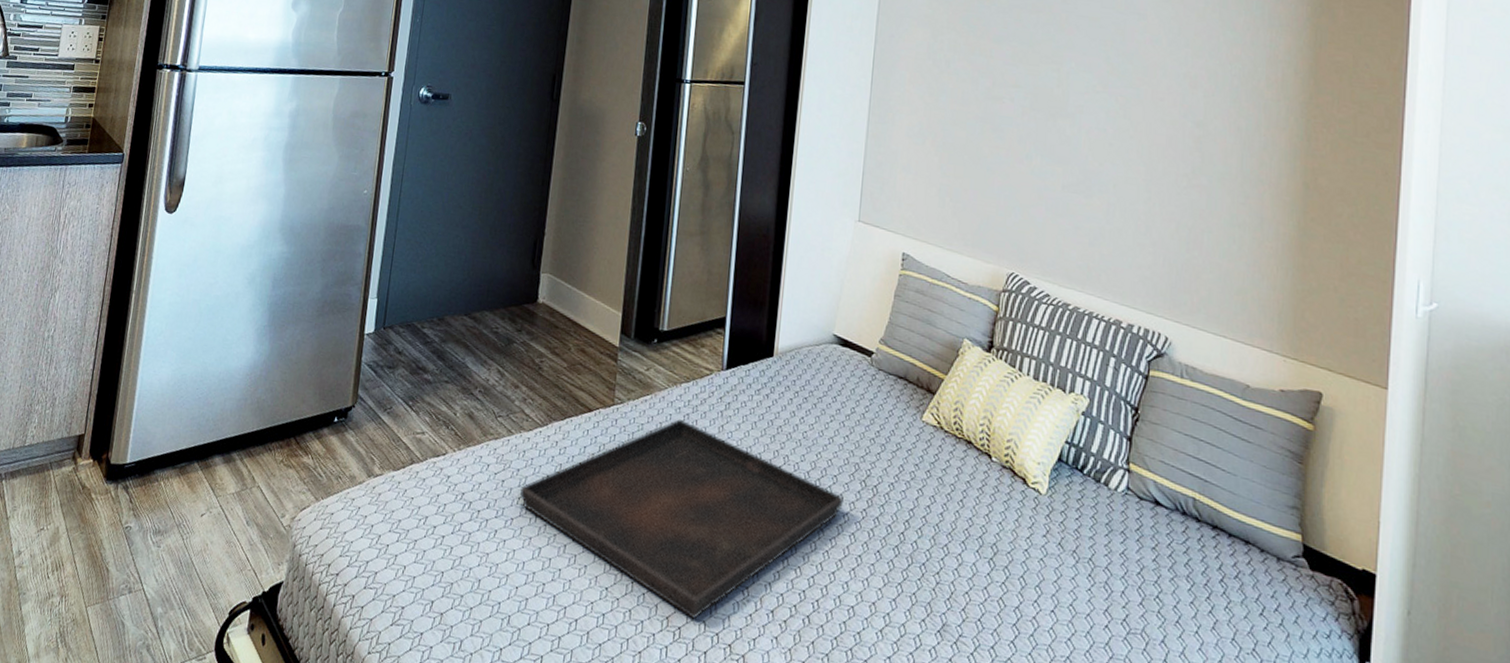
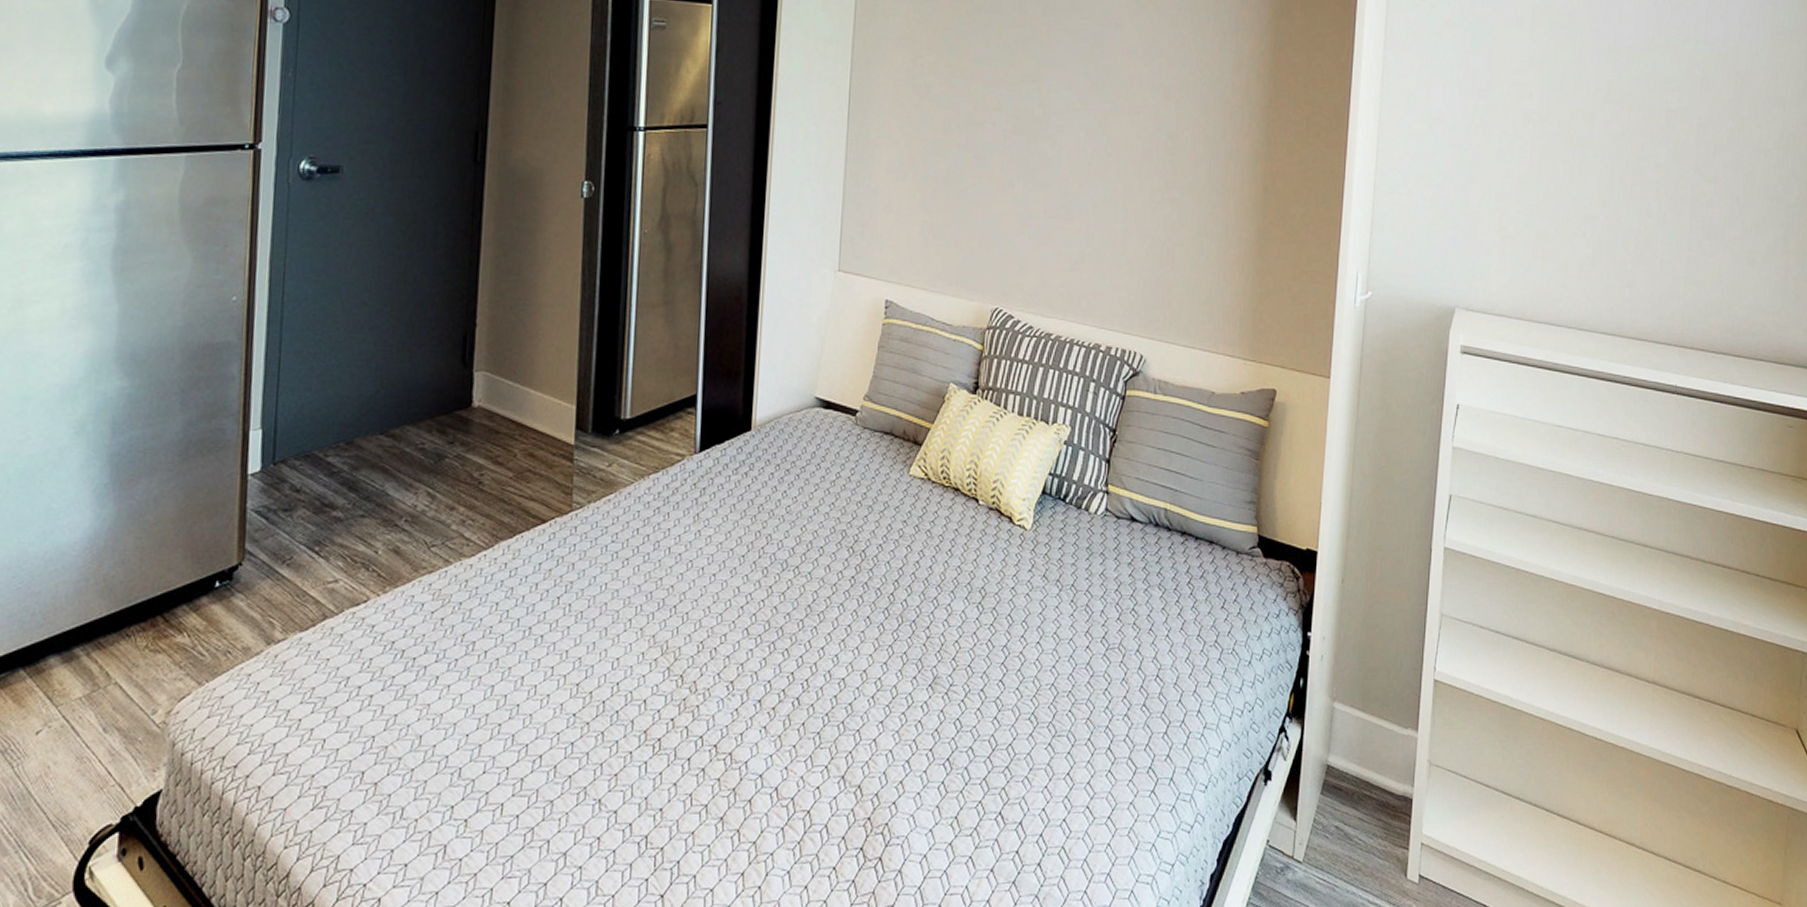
serving tray: present [520,419,843,619] -> none [465,515,831,726]

